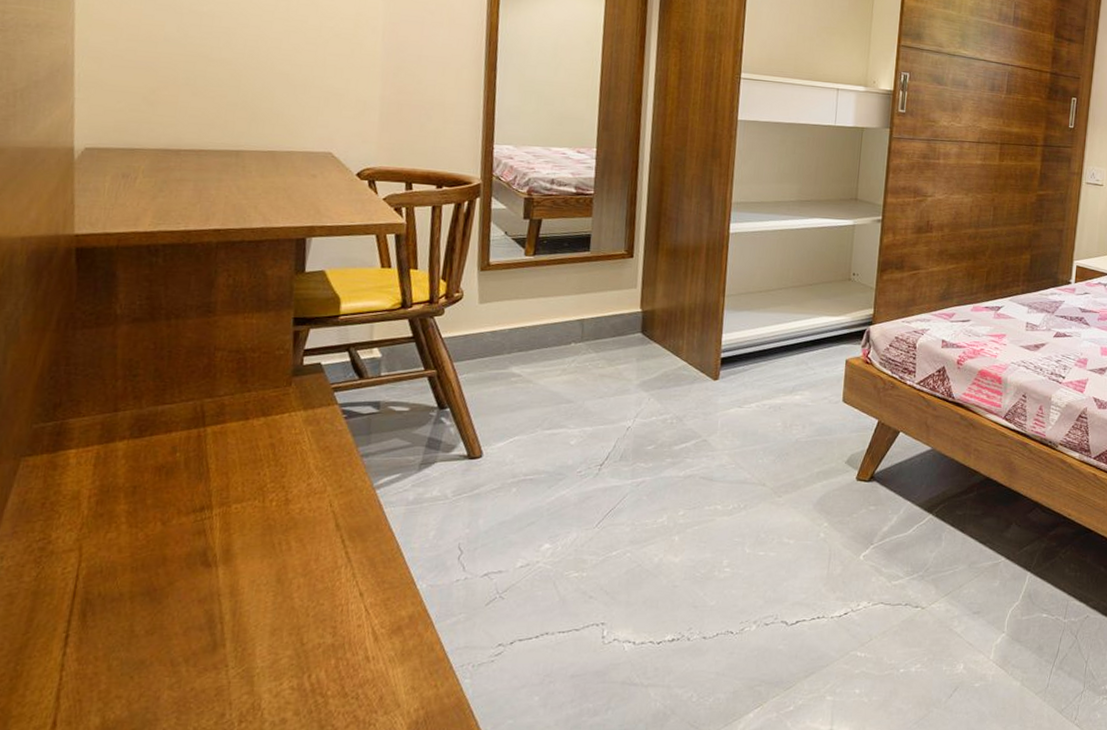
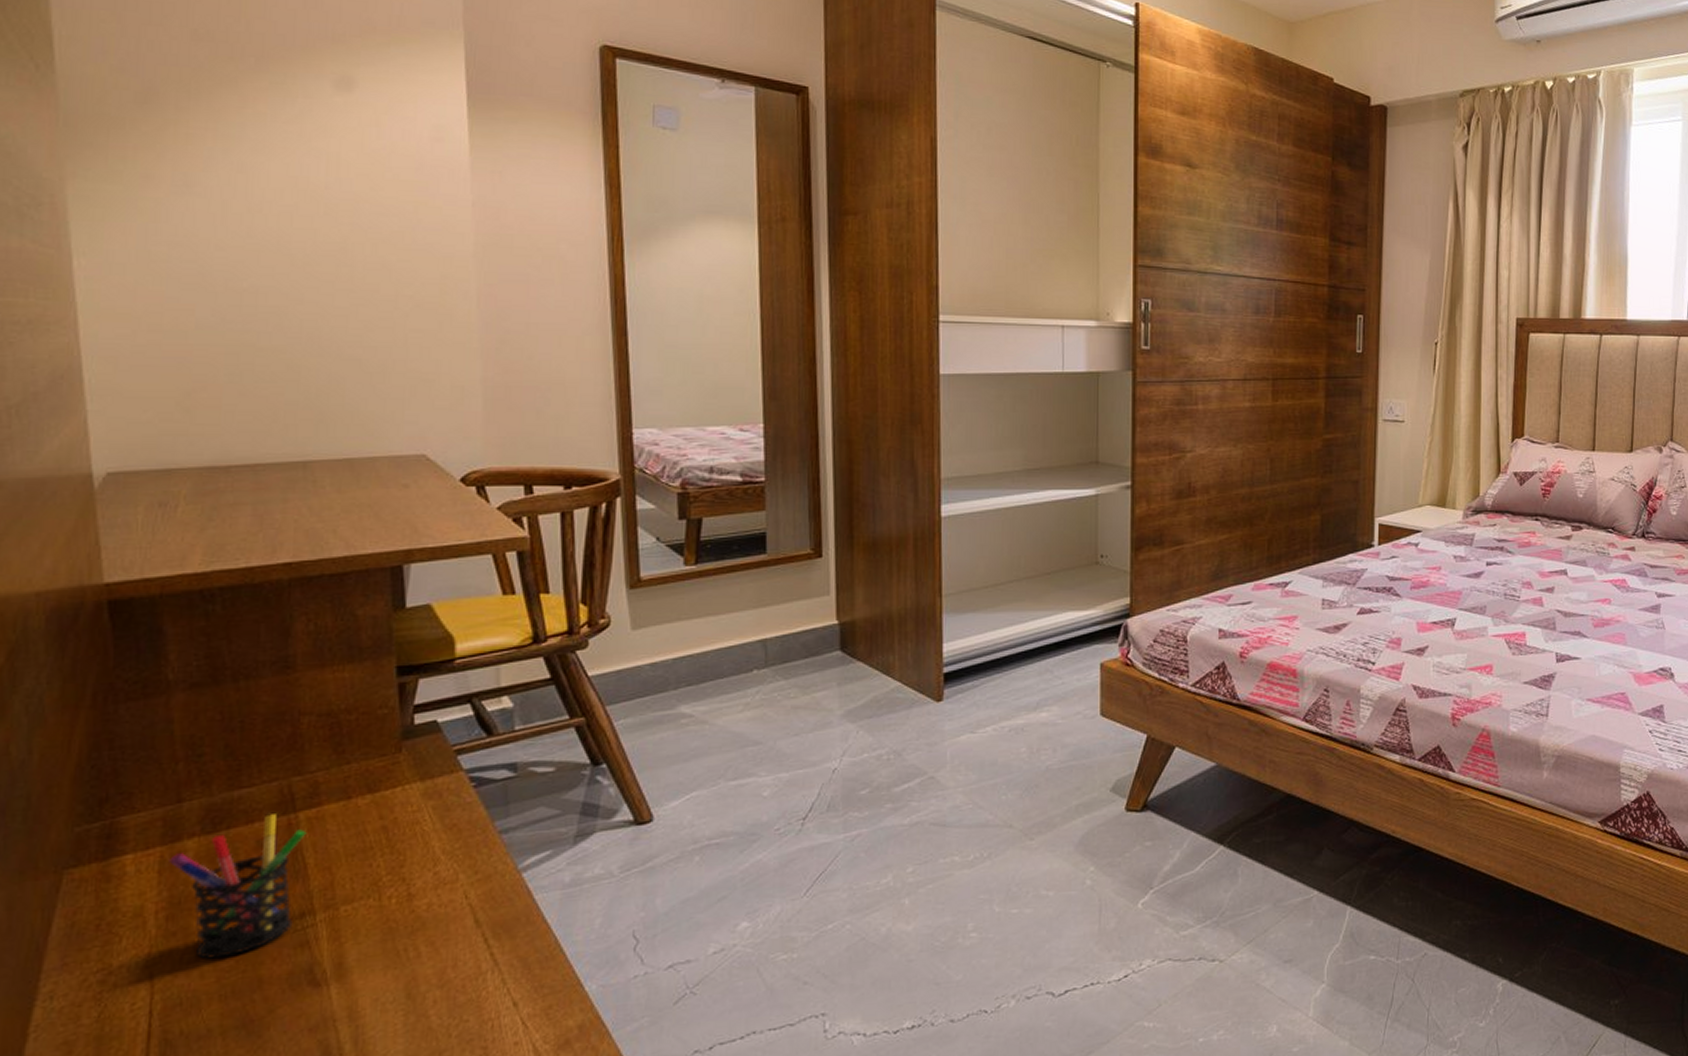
pen holder: none [103,426,212,538] -> present [169,814,307,959]

